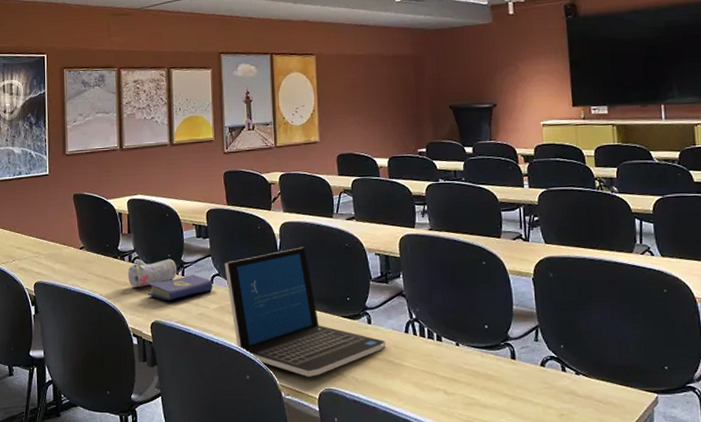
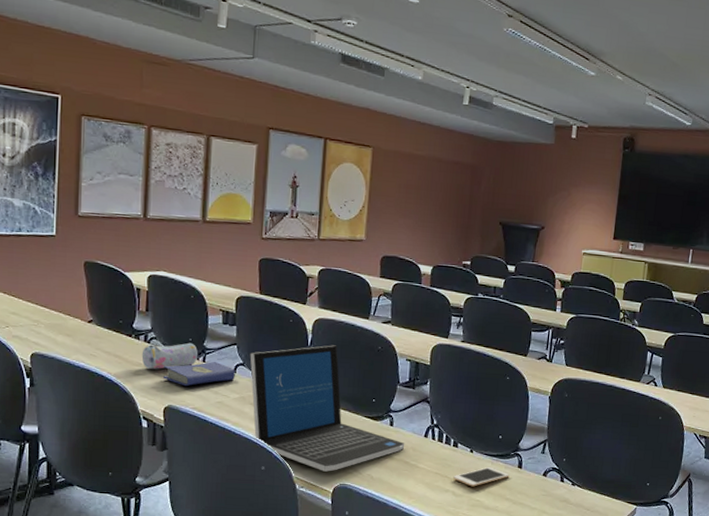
cell phone: none [441,360,503,383] -> present [452,466,509,487]

